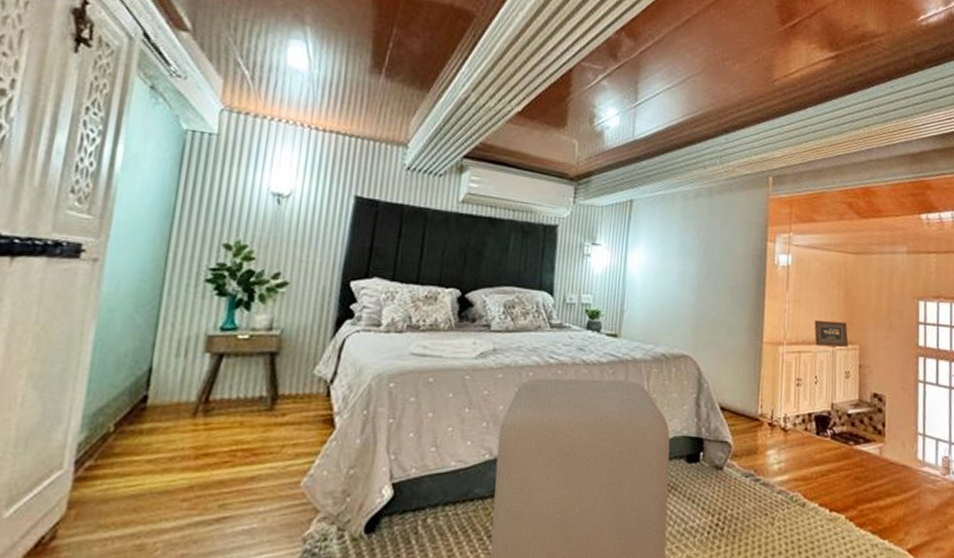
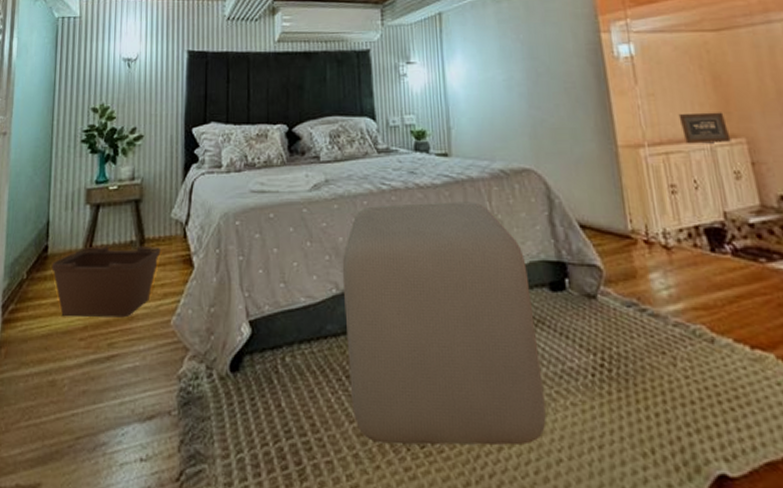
bicycle basket: none [150,400,297,478] -> present [51,245,161,318]

